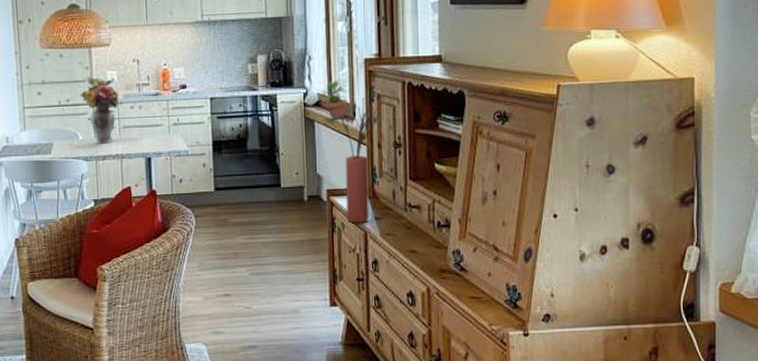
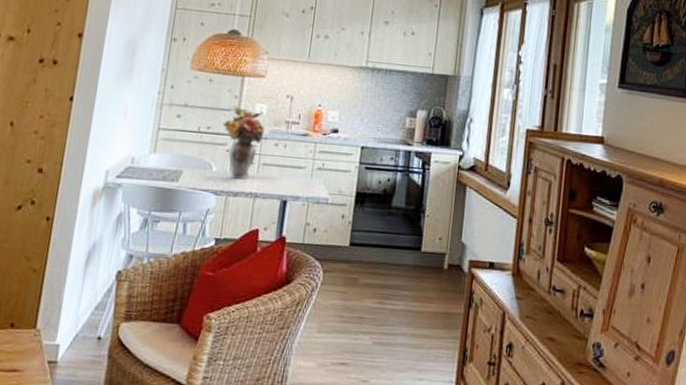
potted plant: present [317,79,348,120] -> none [472,146,504,188]
vase: present [340,98,382,224] -> none [486,169,539,302]

